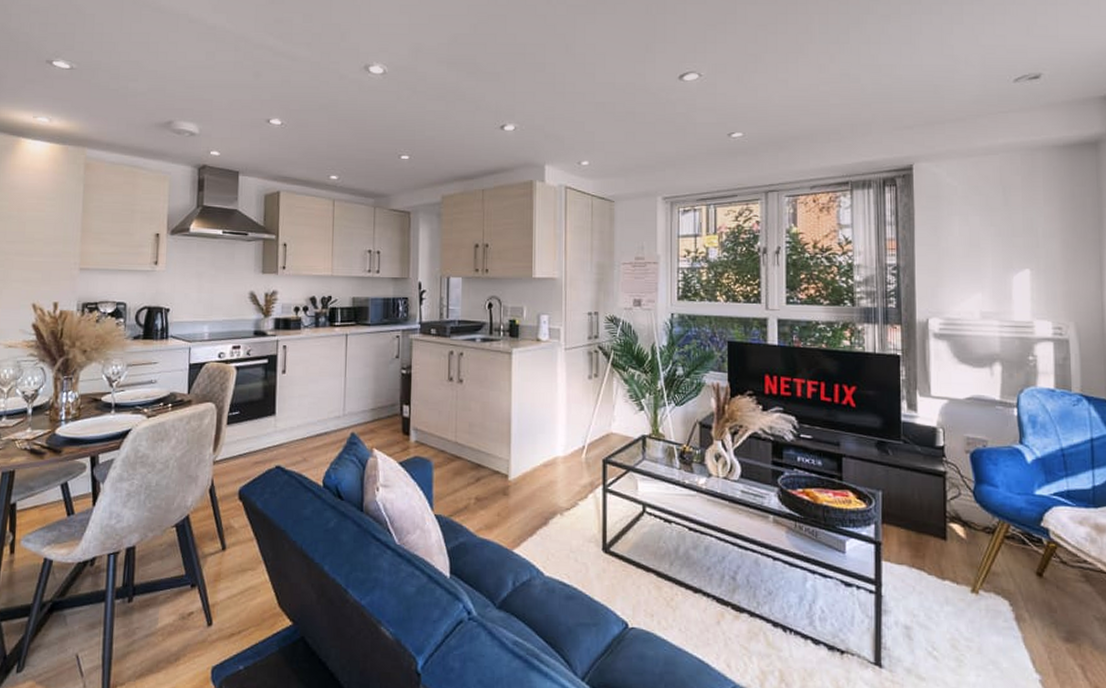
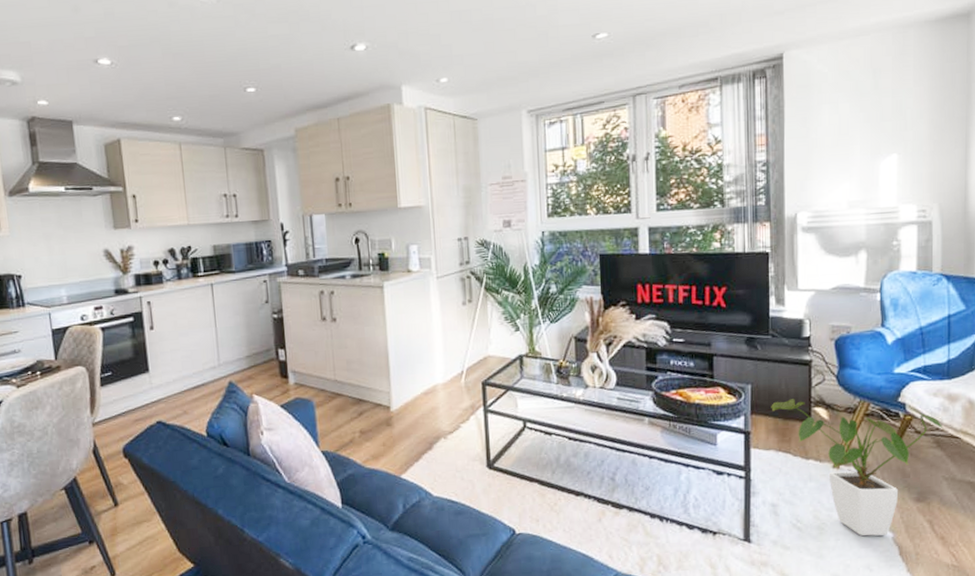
house plant: none [903,511,1093,678] -> present [771,399,945,536]

